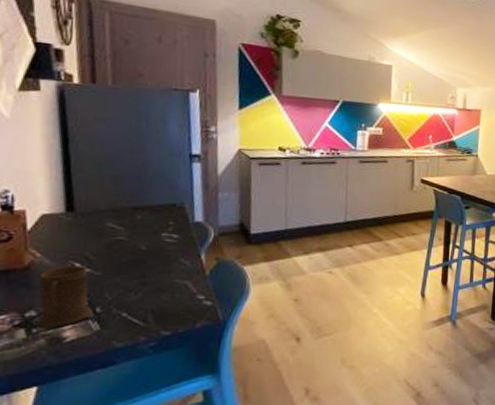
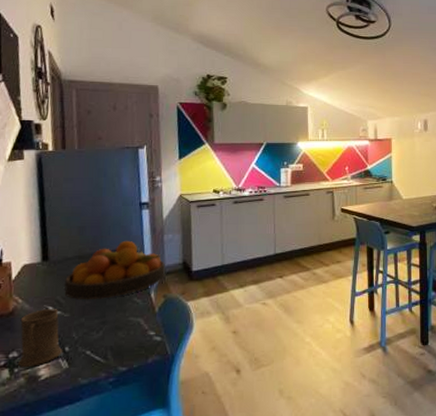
fruit bowl: none [94,195,220,258] -> present [64,240,166,299]

